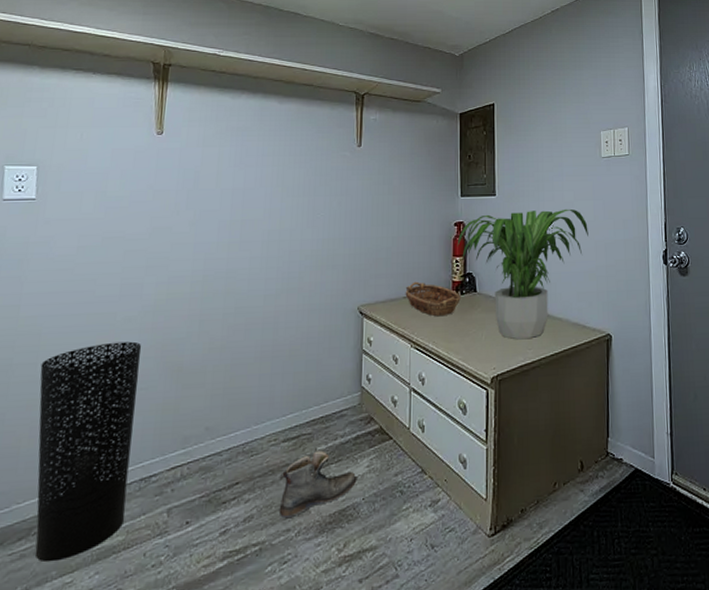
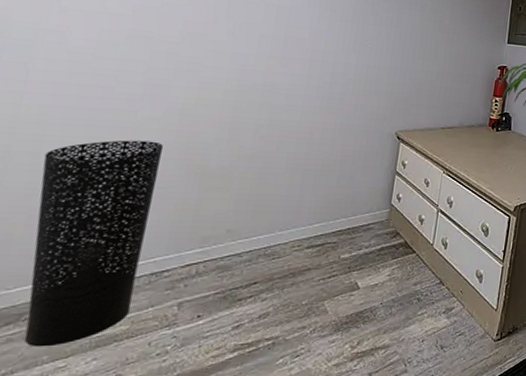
boot: present [278,450,357,518] -> none [295,258,378,316]
basket: present [405,281,461,317] -> none [443,115,496,149]

